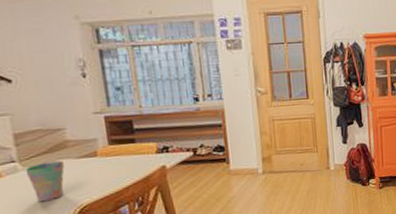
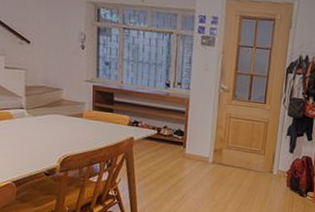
cup: present [25,161,65,202] -> none [29,114,57,146]

